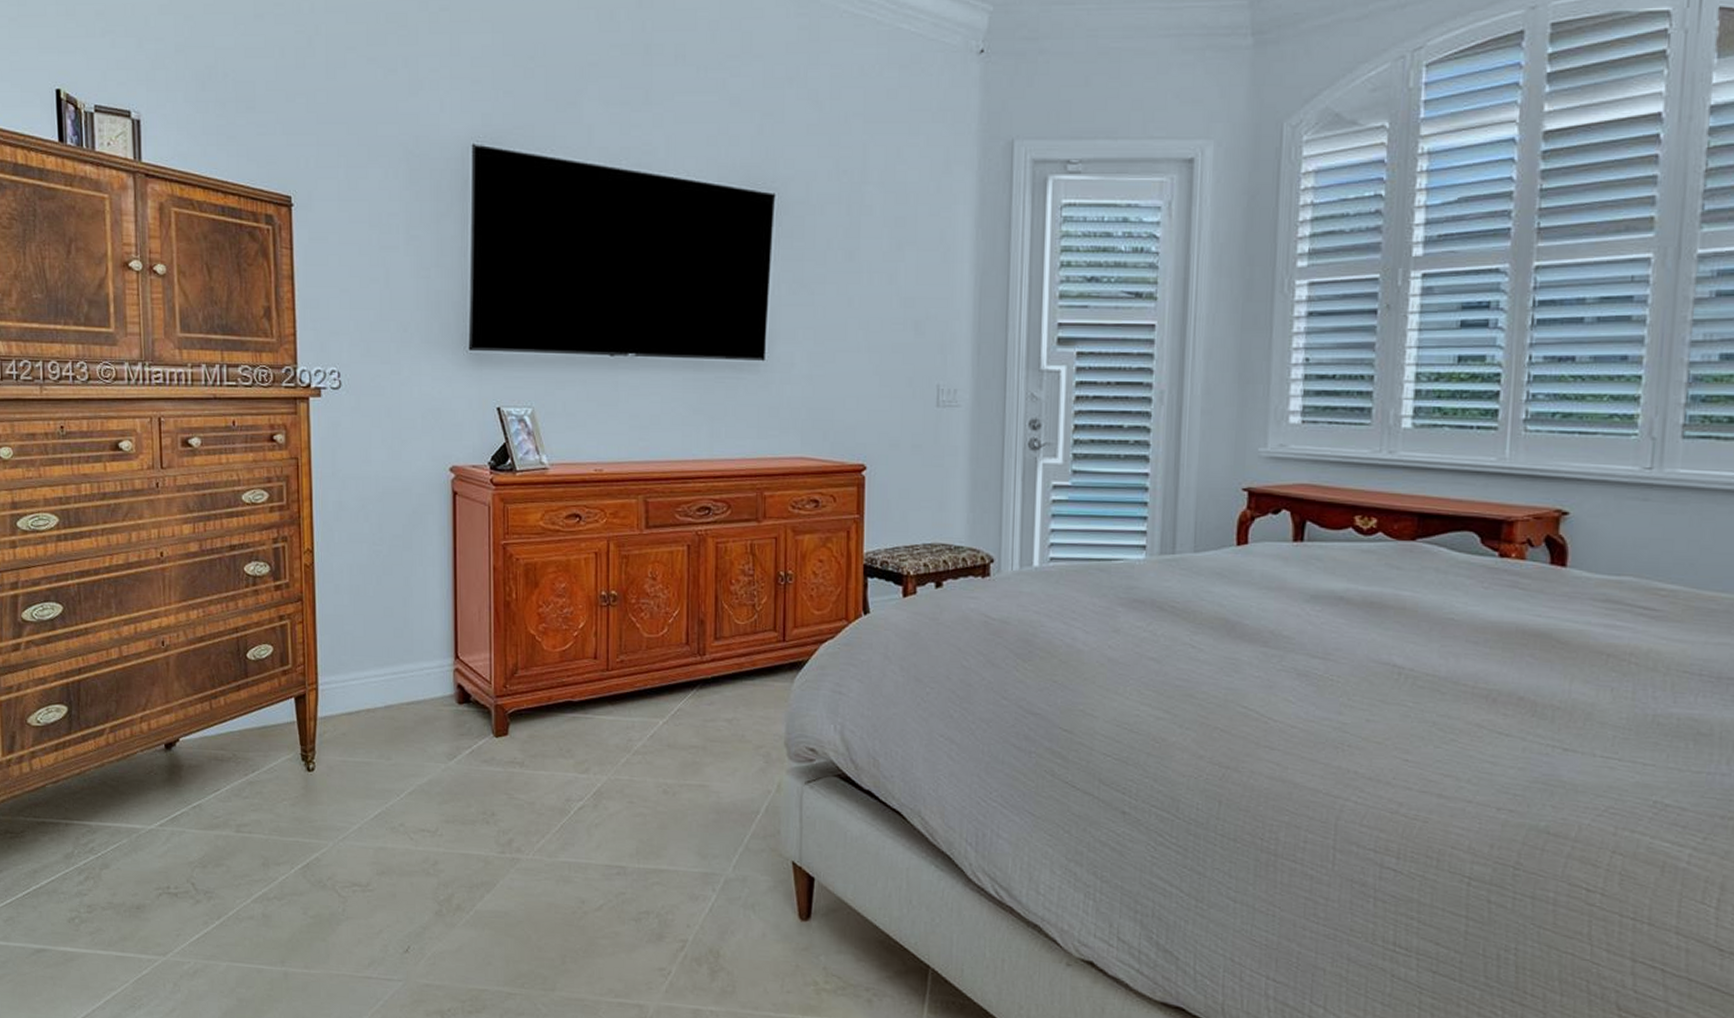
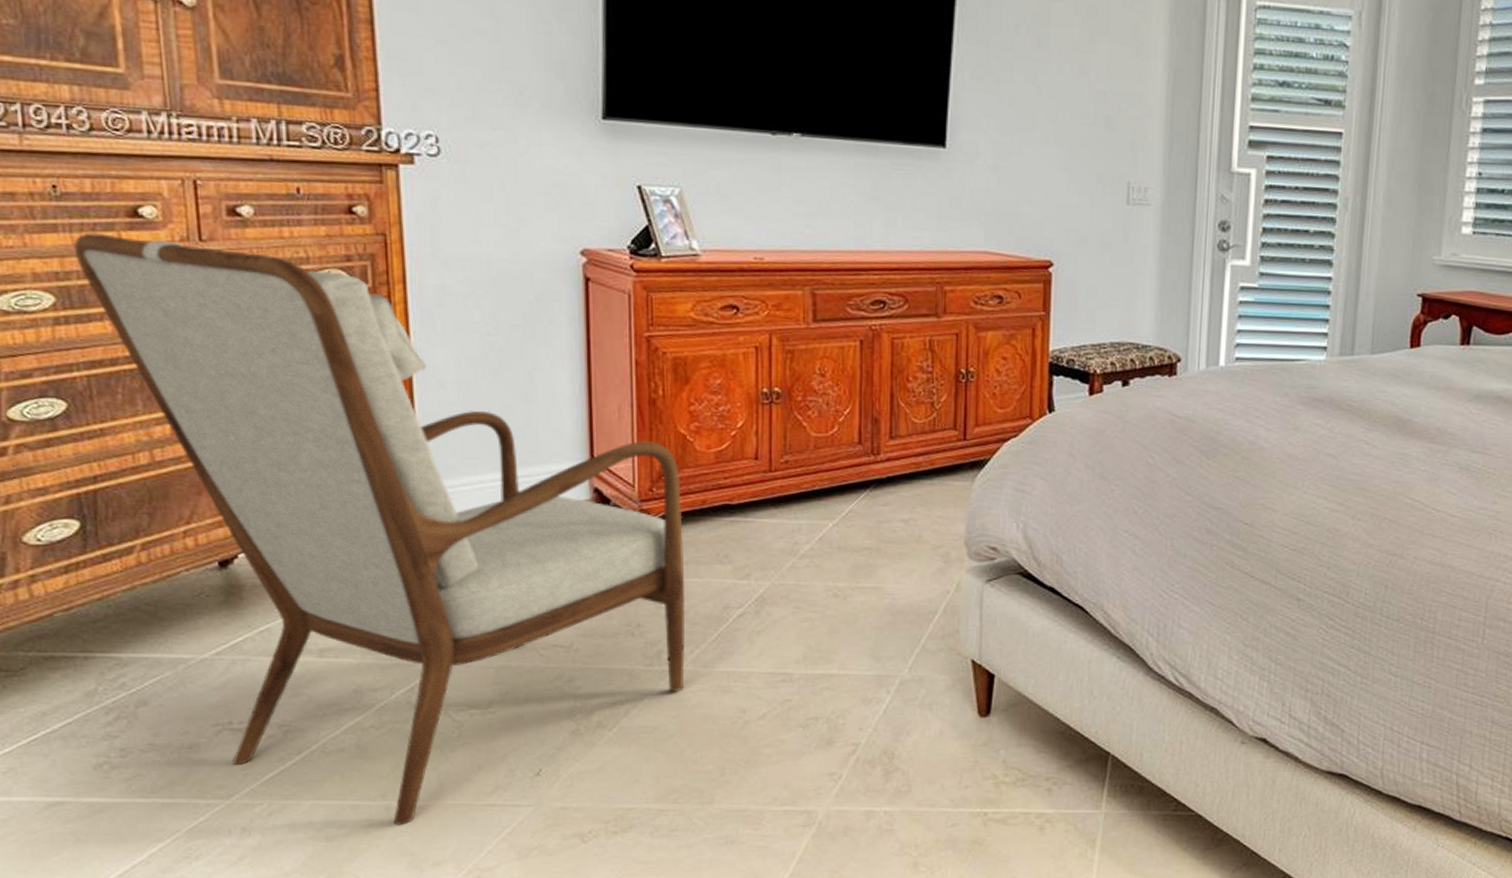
armchair: none [73,464,533,990] -> present [73,233,686,825]

